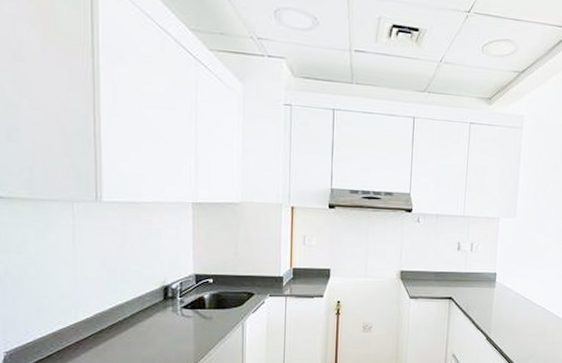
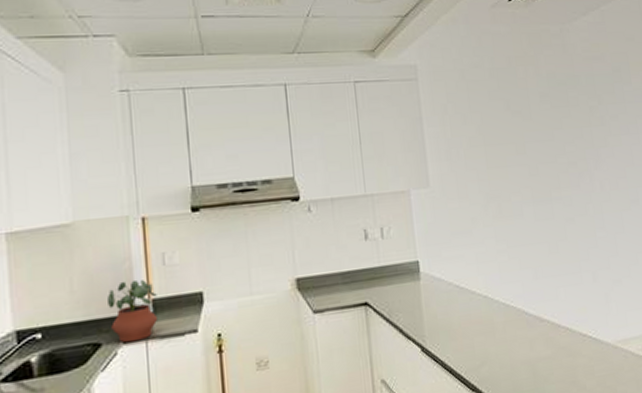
potted plant: none [261,251,297,297] -> present [108,279,157,343]

